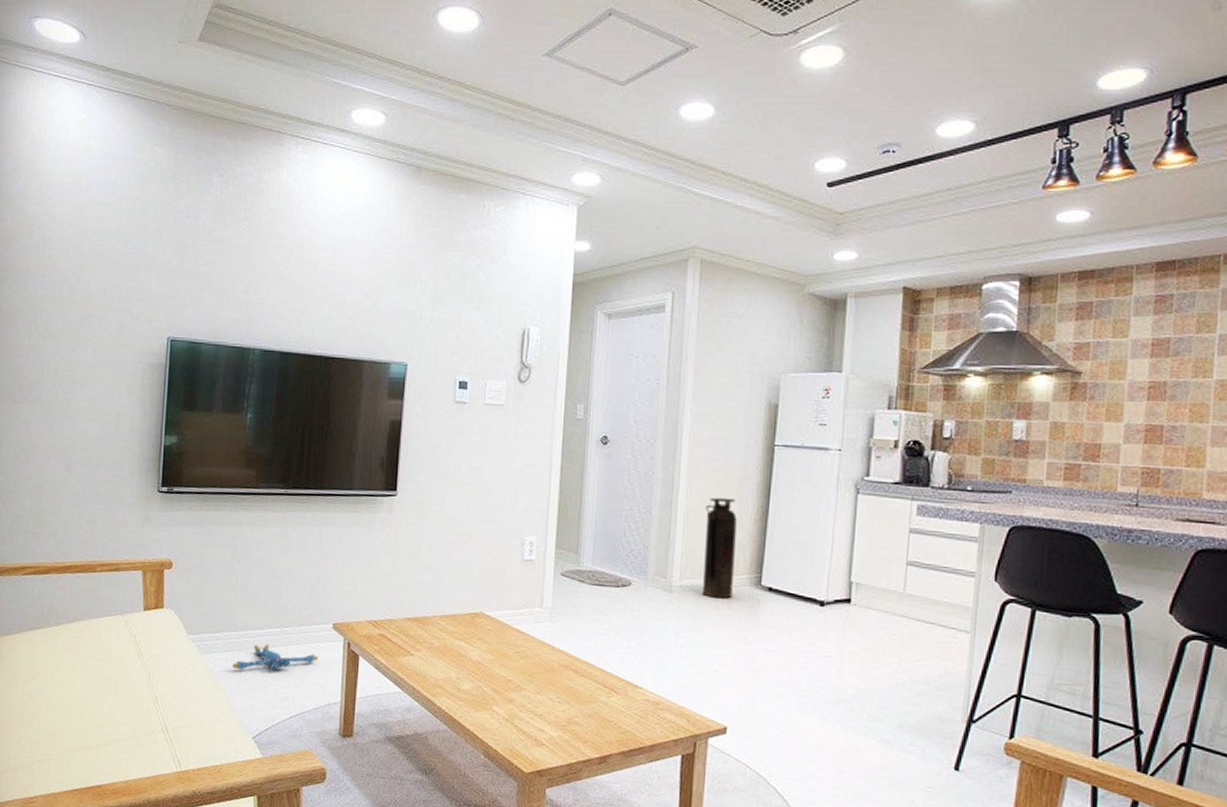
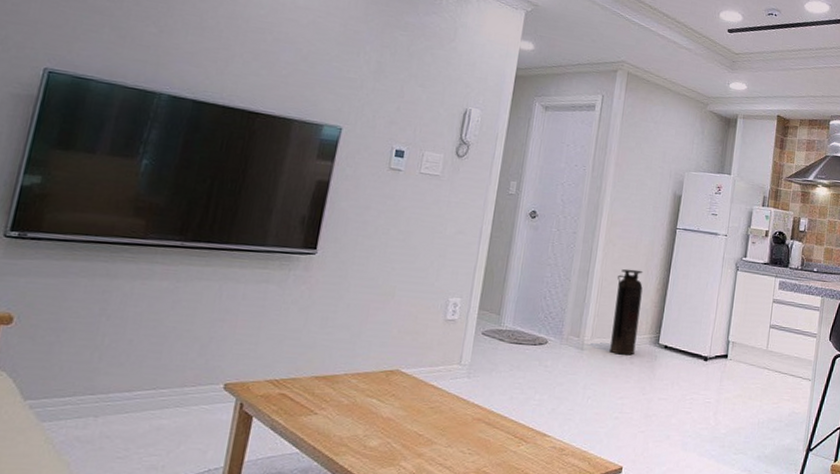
plush toy: present [232,643,318,670] -> none [83,407,201,439]

